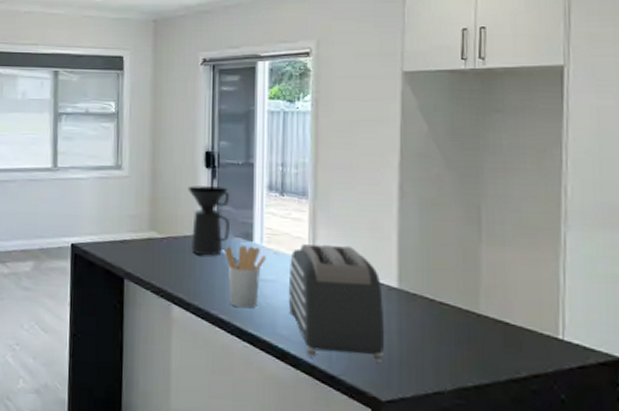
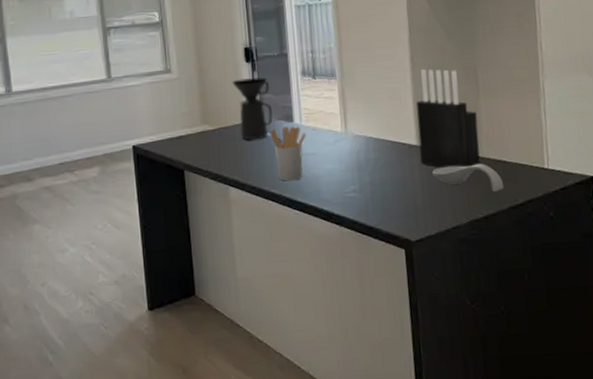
toaster: present [288,244,384,363] -> none [326,114,411,213]
knife block: none [400,201,477,324] -> present [416,69,480,168]
spoon rest: none [414,318,504,358] -> present [432,164,504,192]

